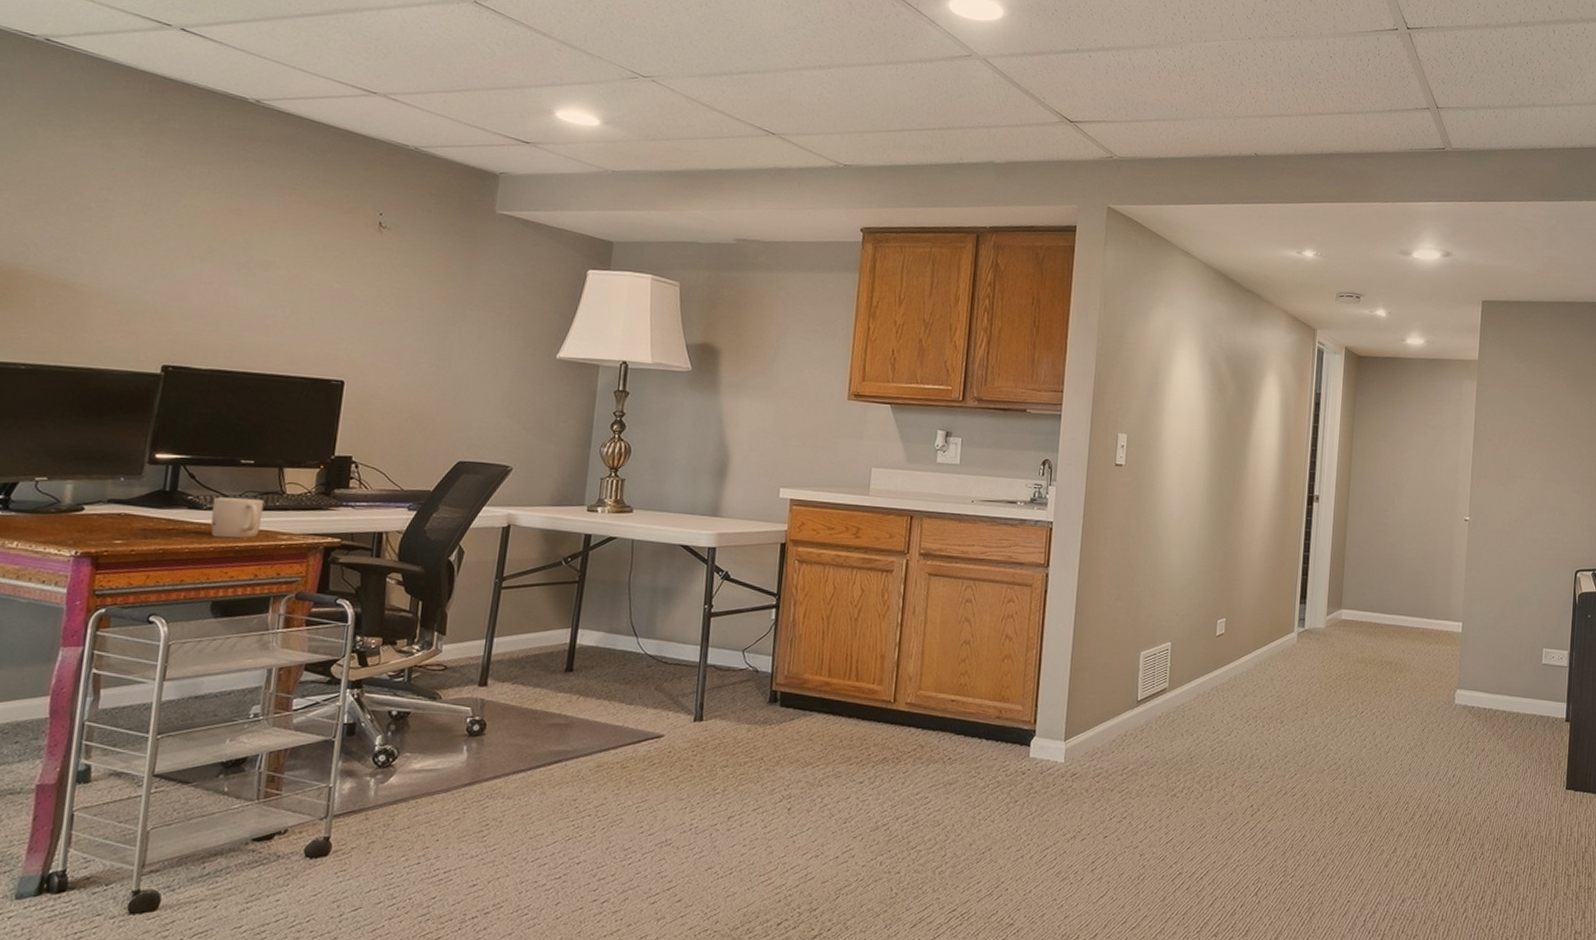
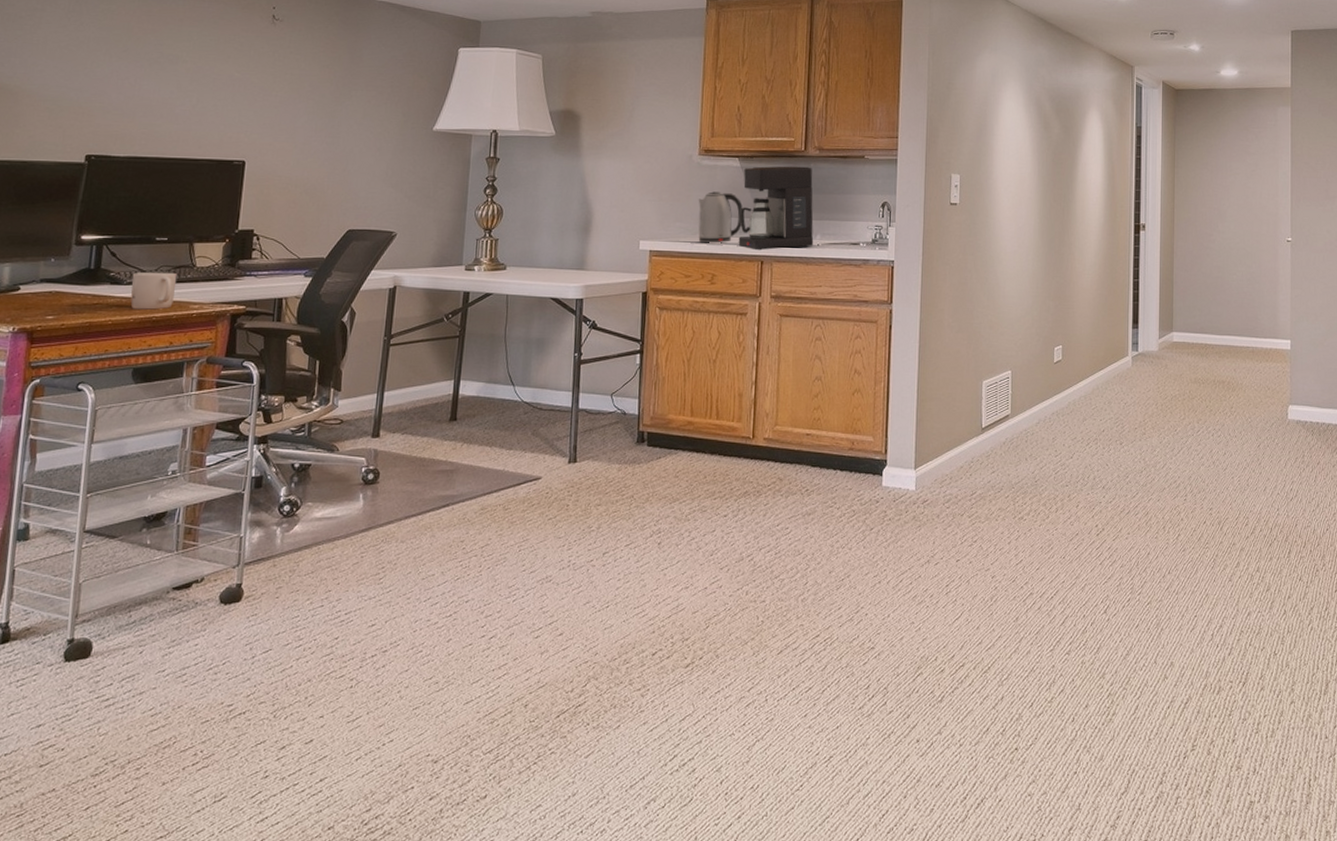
kettle: none [843,439,893,495] -> present [698,191,743,243]
coffee maker: none [886,415,970,505] -> present [738,166,814,251]

